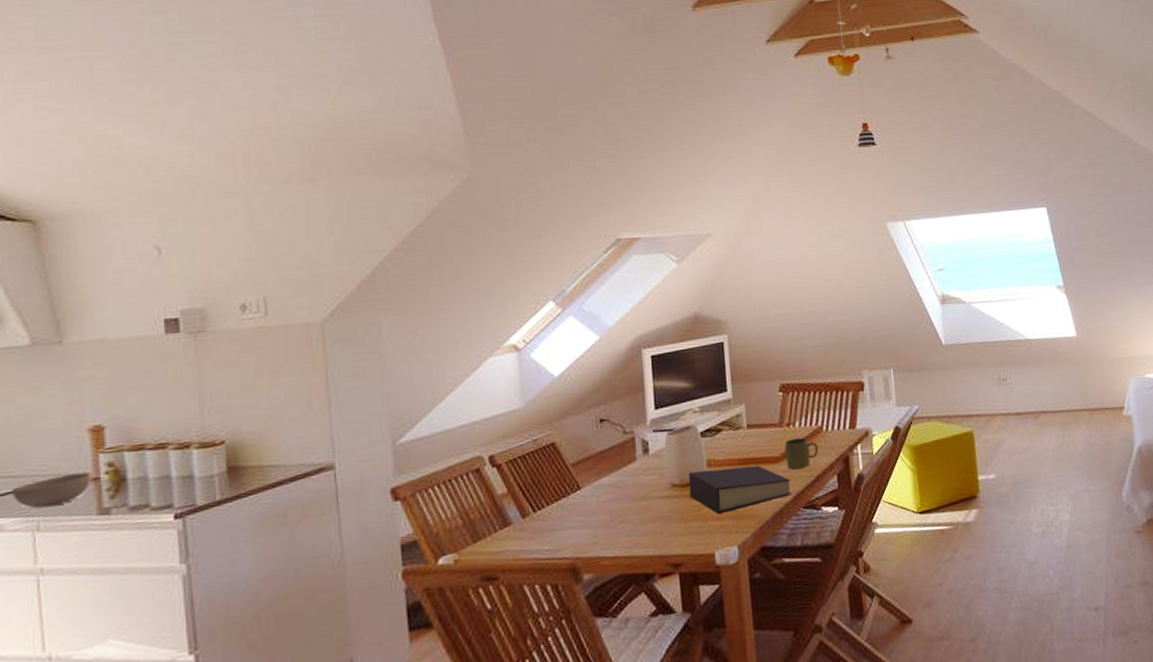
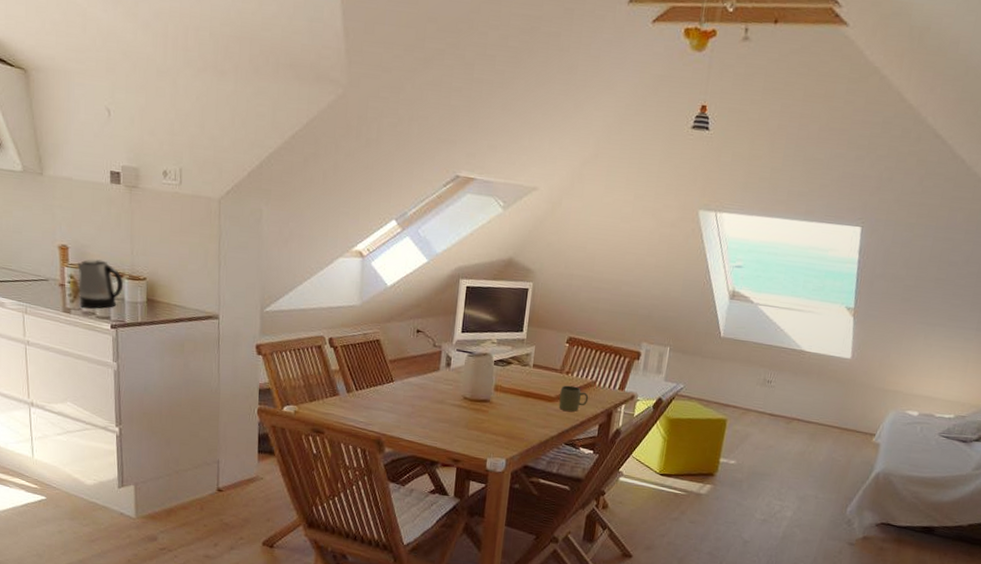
bowl: present [10,472,91,509] -> none [9,276,59,298]
kettle: none [118,432,191,502] -> present [77,259,124,309]
book: present [688,465,792,514] -> none [476,391,559,431]

